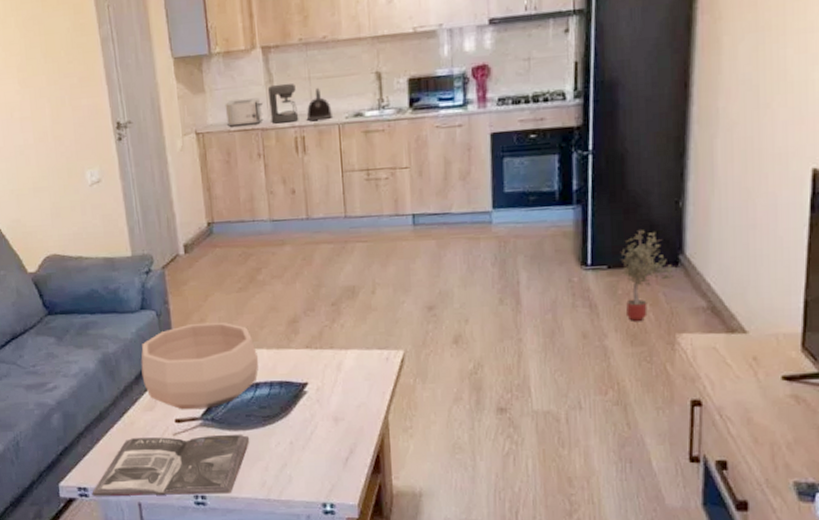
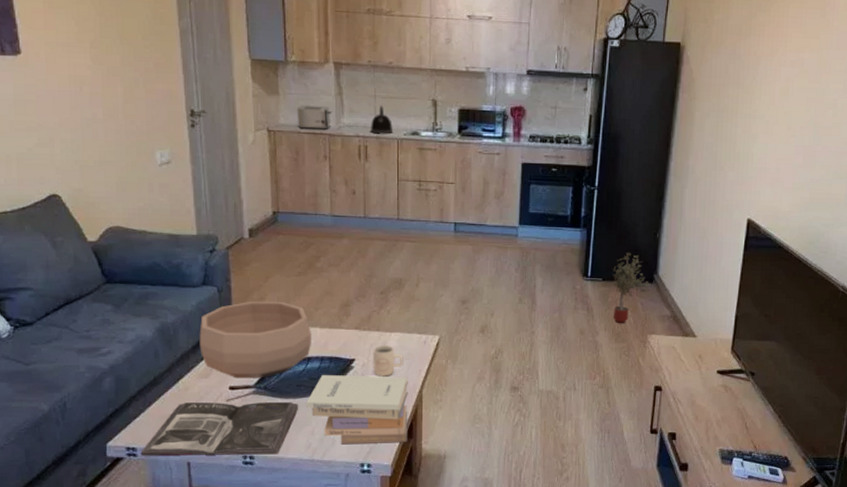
books: none [256,400,375,482] -> present [305,374,408,445]
coffee maker: present [268,83,299,125] -> none [338,97,363,133]
mug: none [326,364,364,402] -> present [372,344,404,377]

